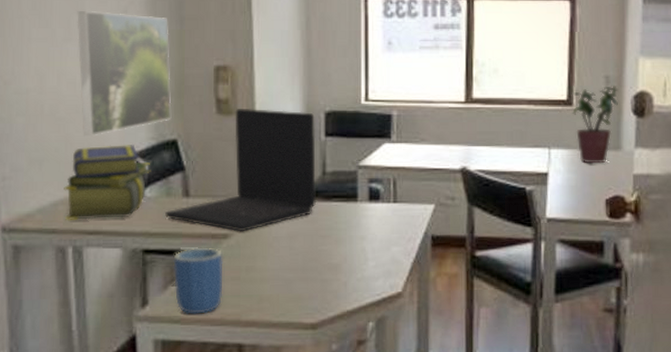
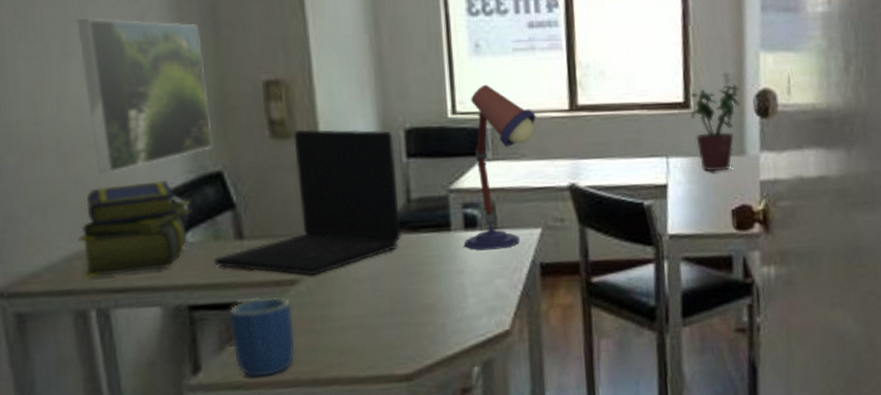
desk lamp: none [368,76,436,221] -> present [464,84,536,251]

